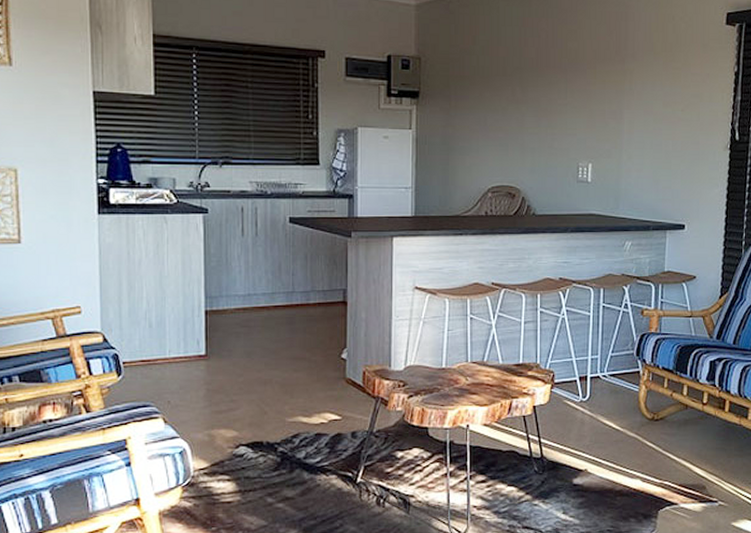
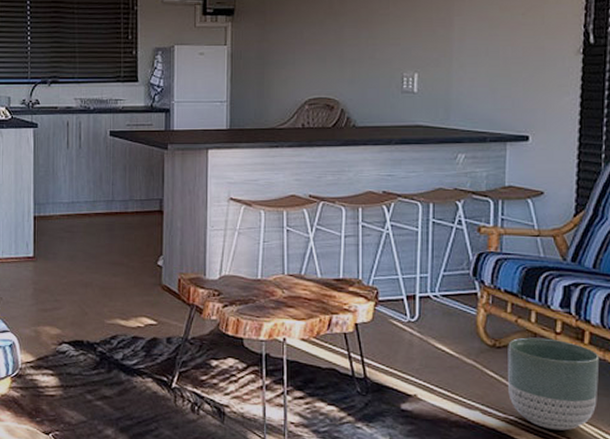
planter: none [664,409,737,490] -> present [508,337,600,431]

